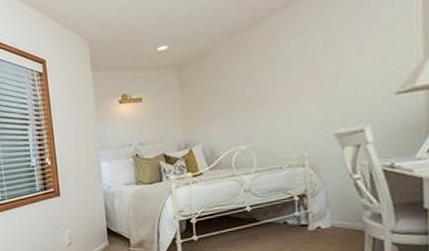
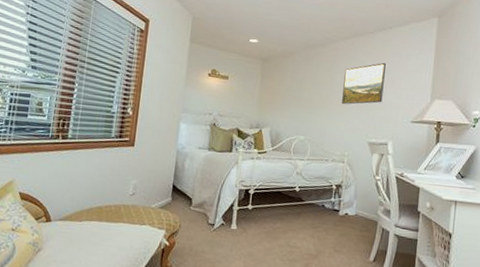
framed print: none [286,23,347,95] -> present [342,62,386,105]

